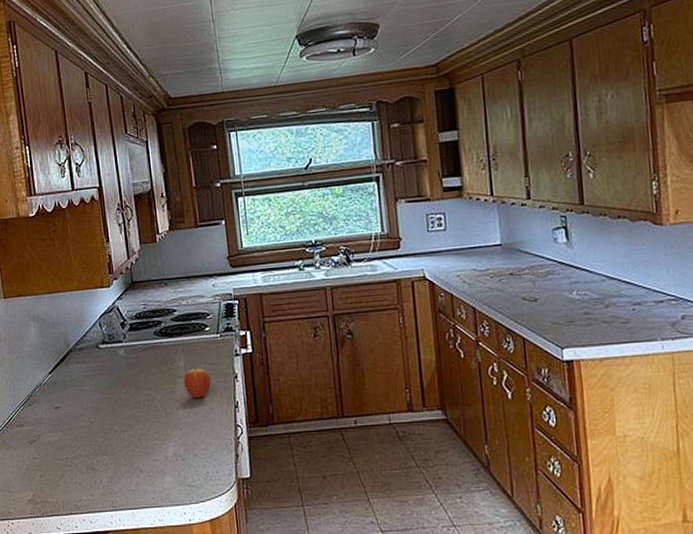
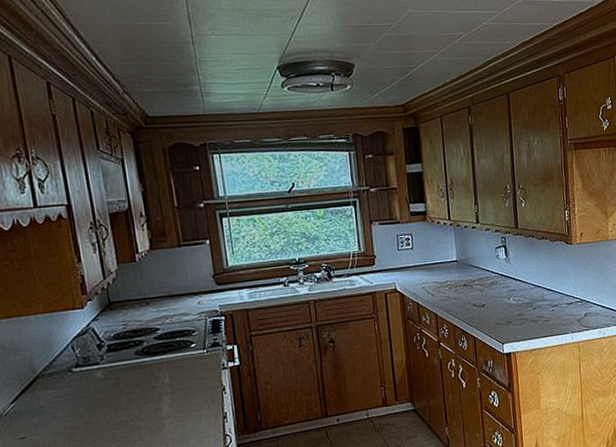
fruit: present [183,367,212,399] -> none [168,383,199,414]

